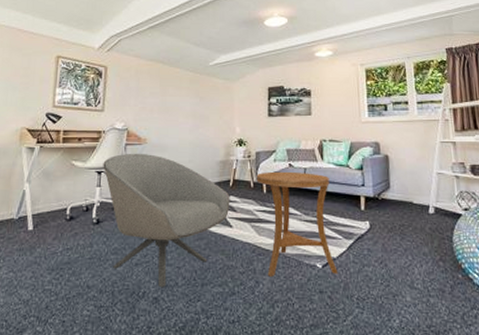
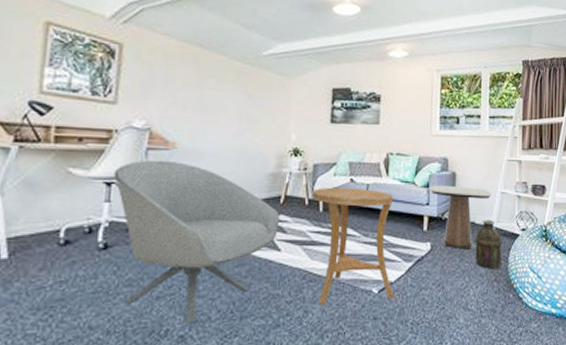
side table: none [364,167,428,229] -> present [430,185,492,250]
lantern: none [415,200,446,250] -> present [475,220,502,270]

